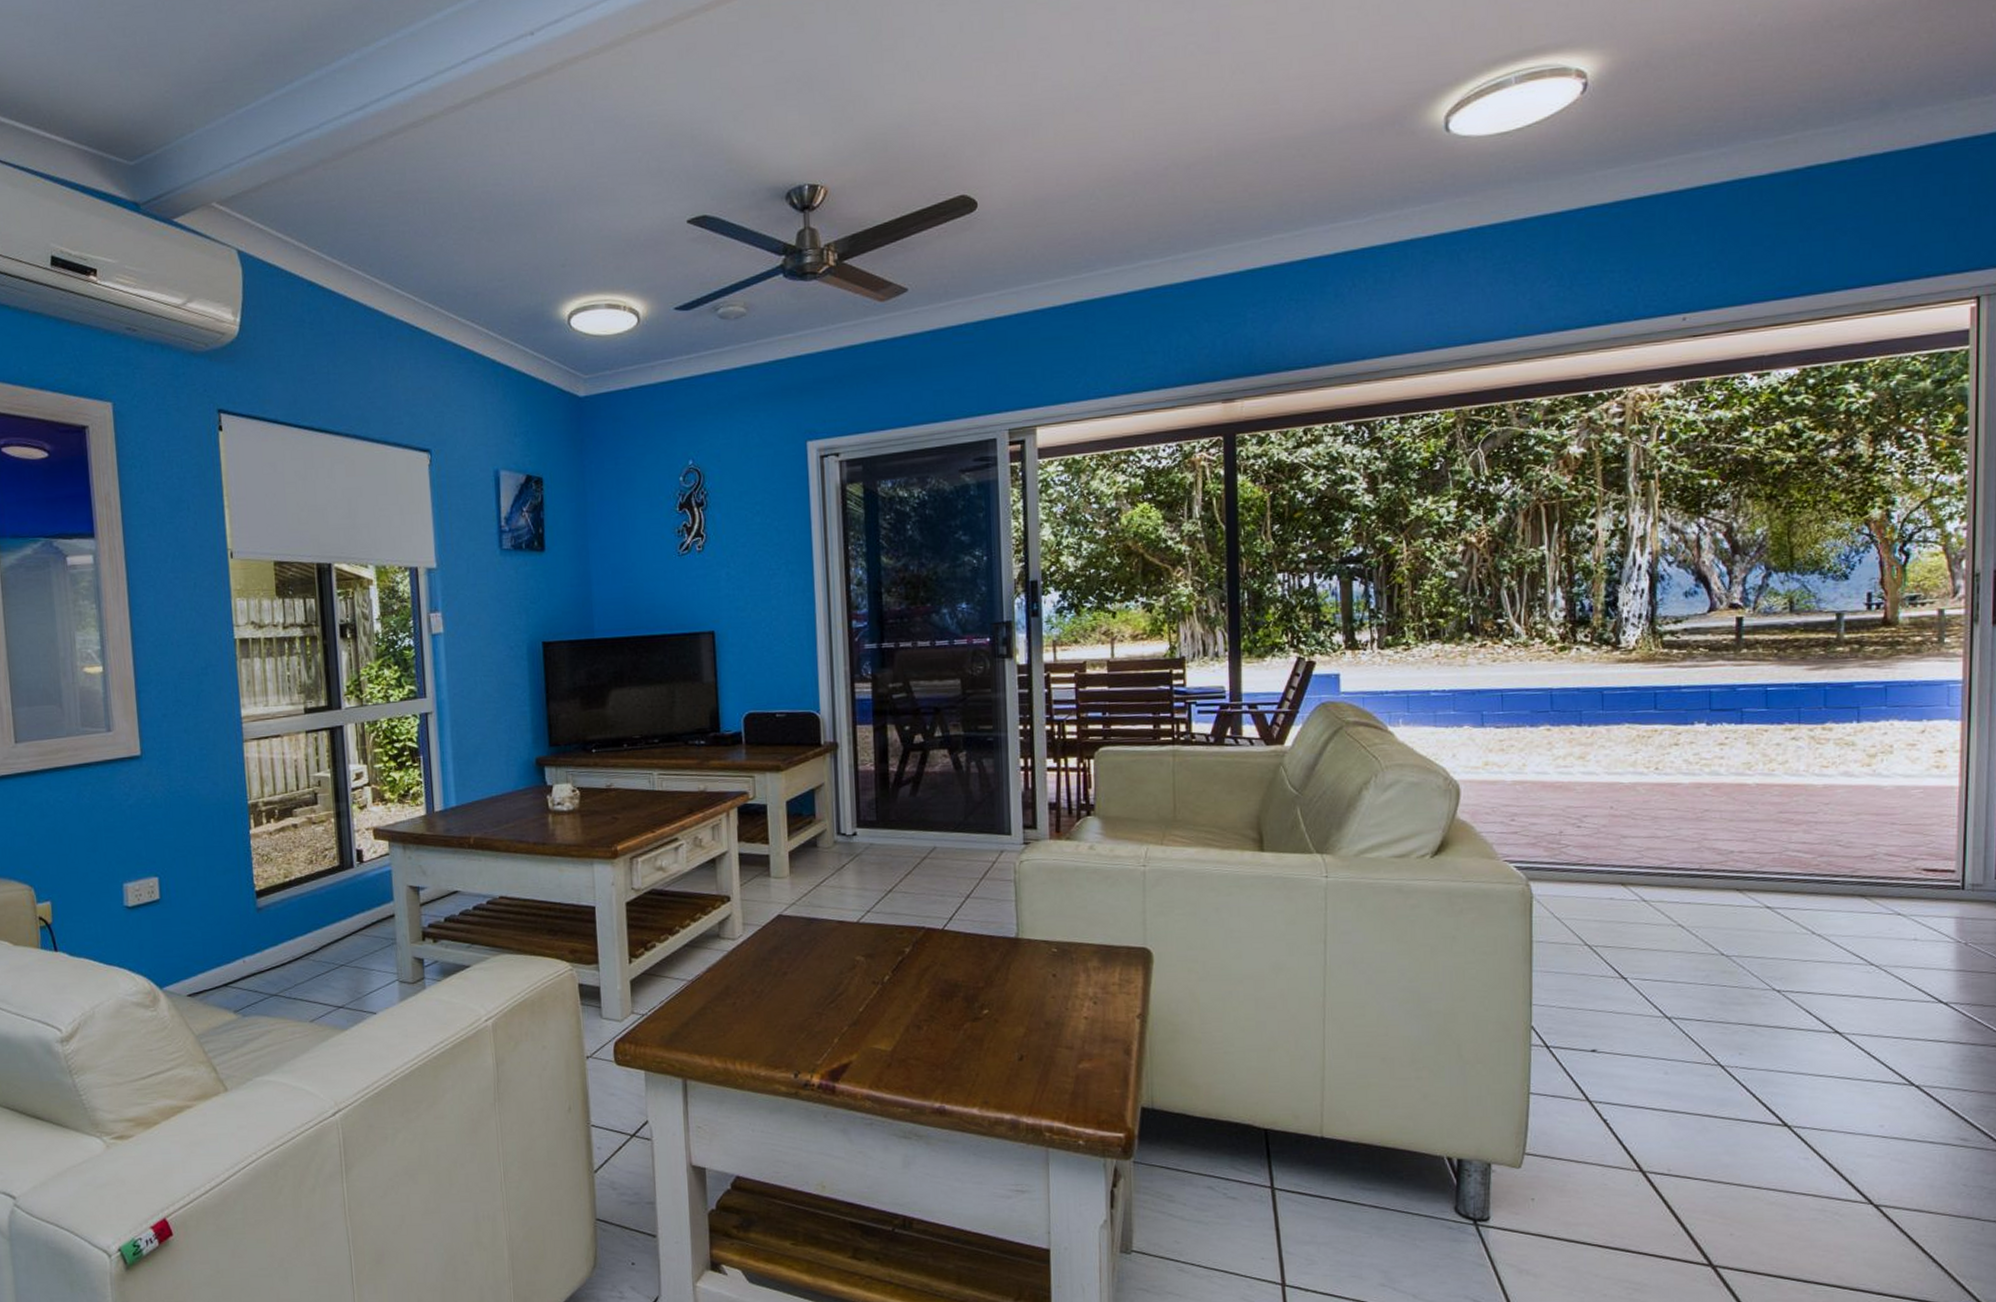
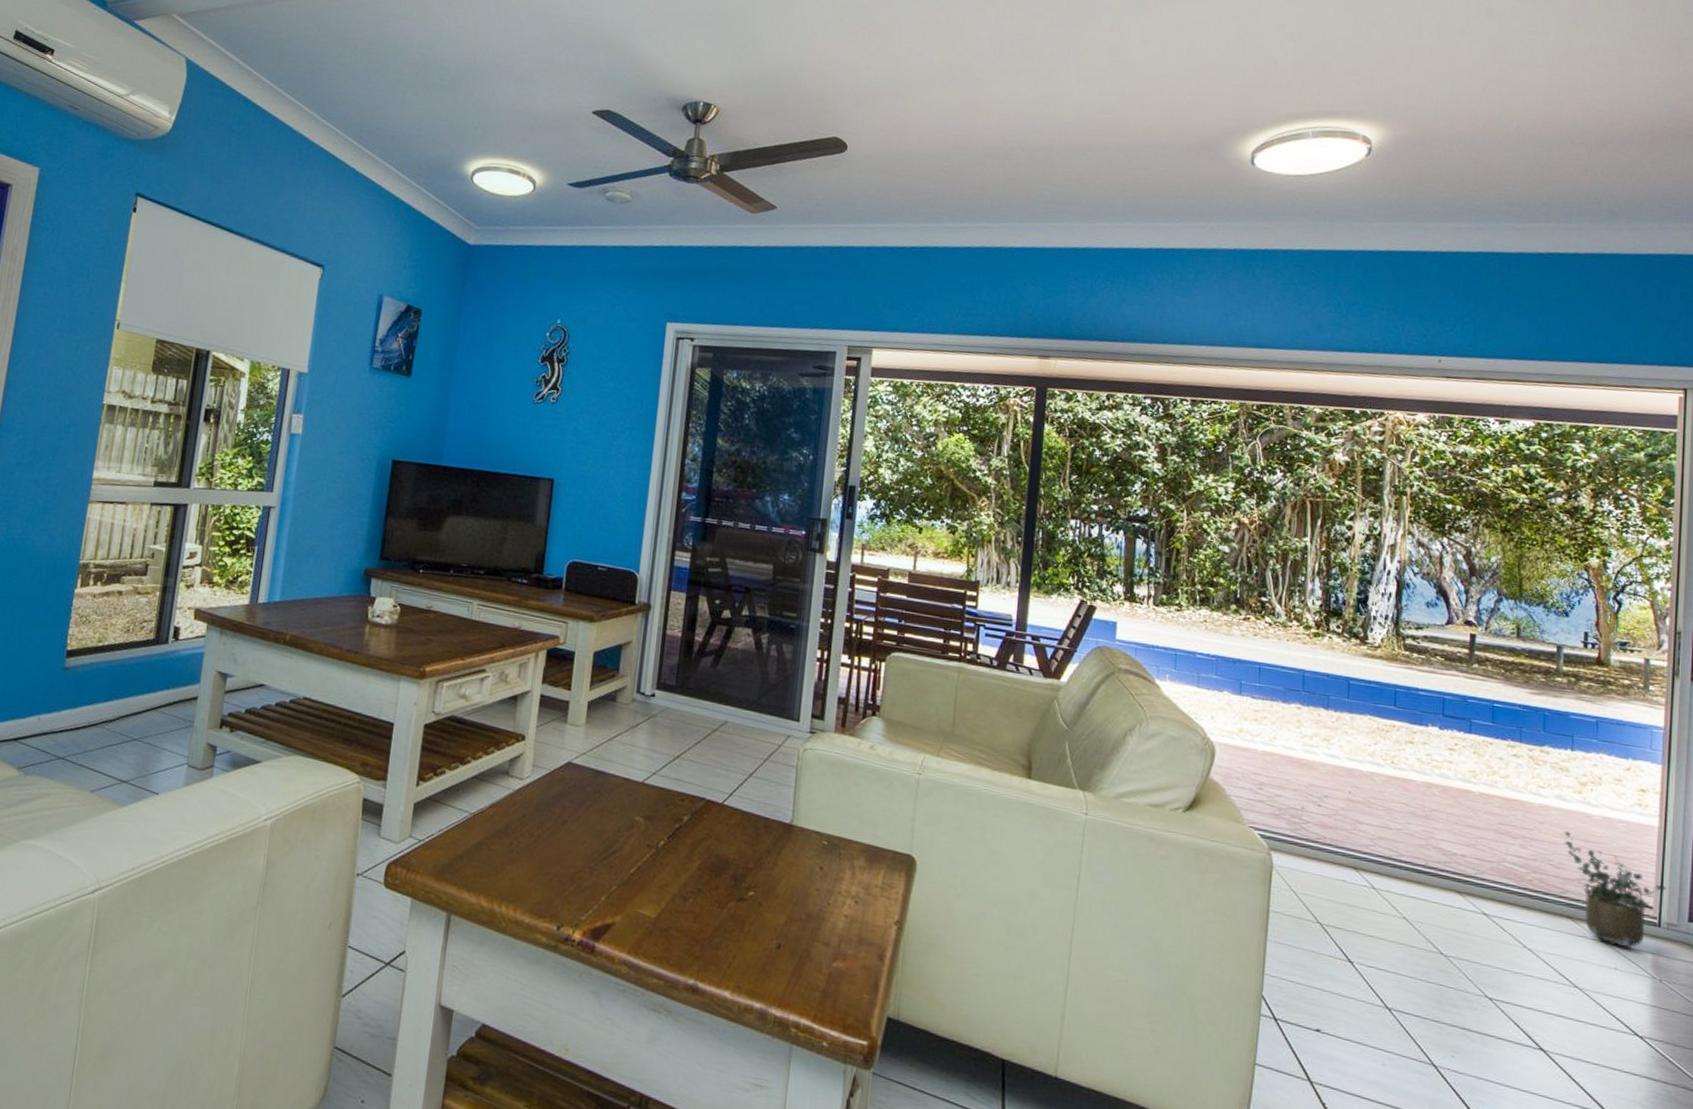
potted plant: none [1852,807,1969,917] -> present [1564,830,1666,949]

